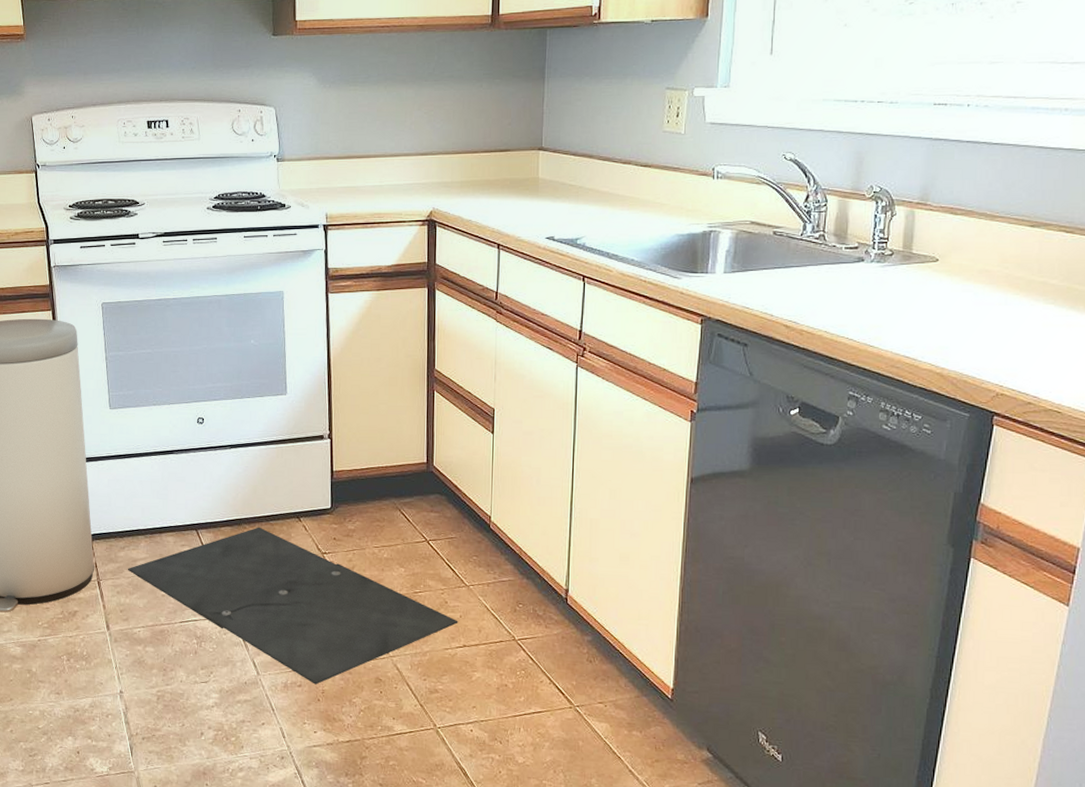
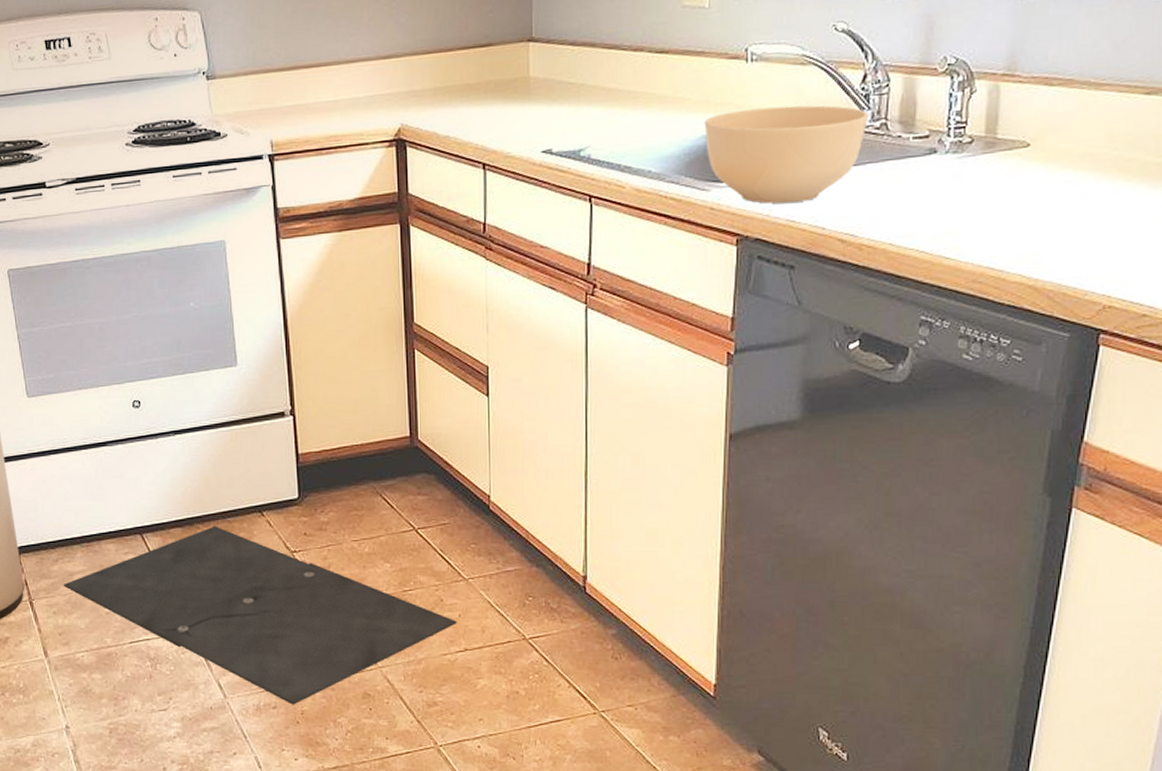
bowl: none [678,215,811,292] -> present [704,105,870,204]

